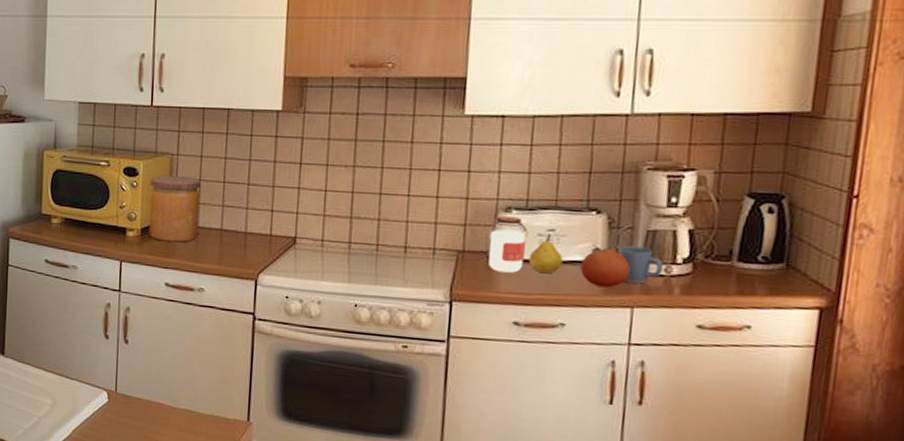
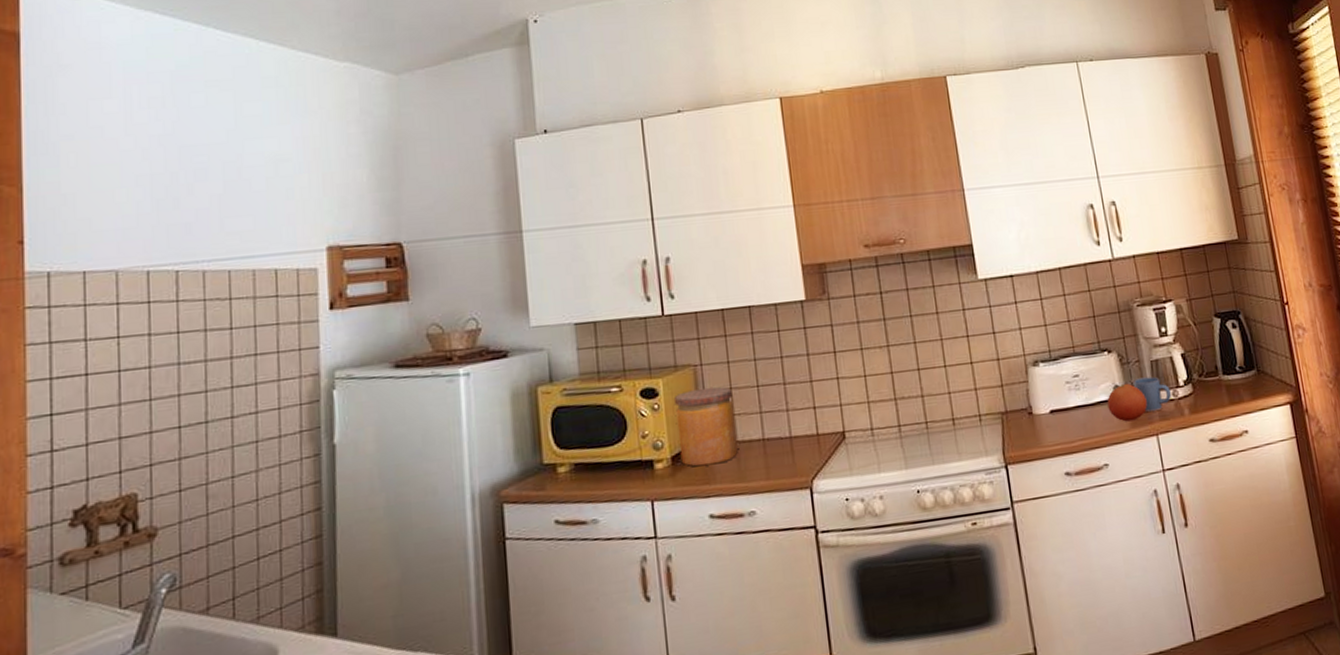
jar: present [488,216,528,273] -> none [1023,369,1061,426]
fruit: present [528,233,563,274] -> none [1063,379,1093,420]

